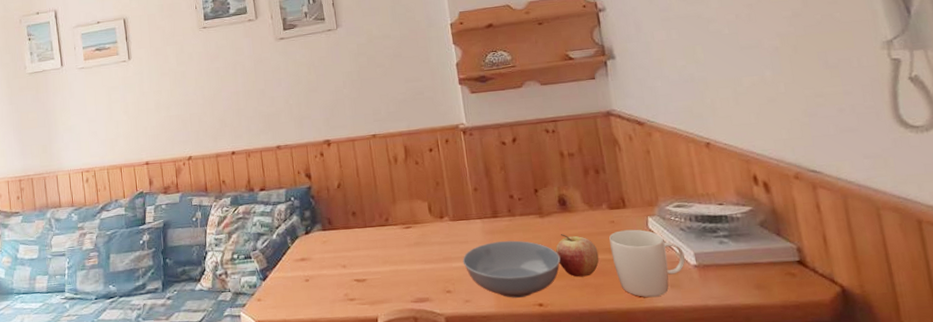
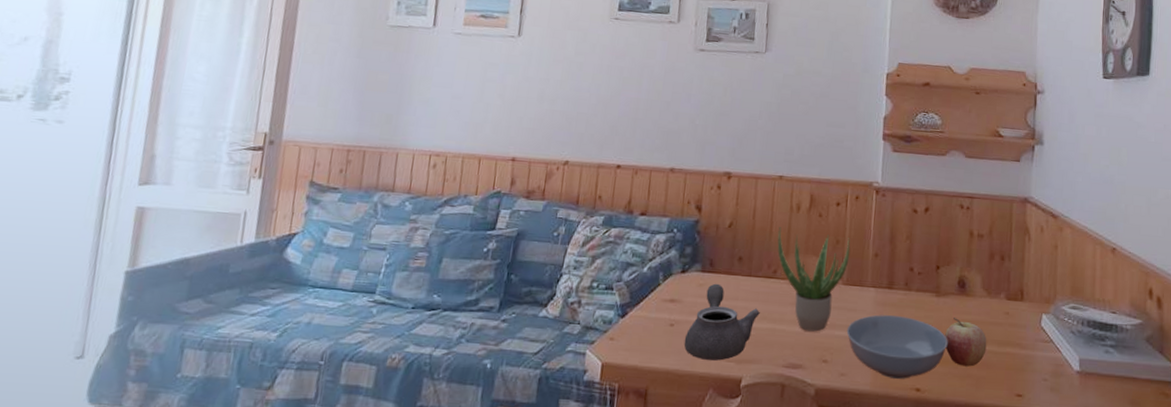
teapot: none [320,238,381,306] -> present [684,283,760,361]
potted plant: none [381,178,452,268] -> present [777,227,851,332]
mug: present [609,229,685,298] -> none [999,323,1070,399]

